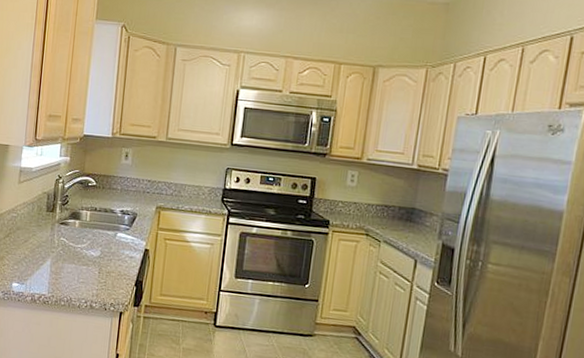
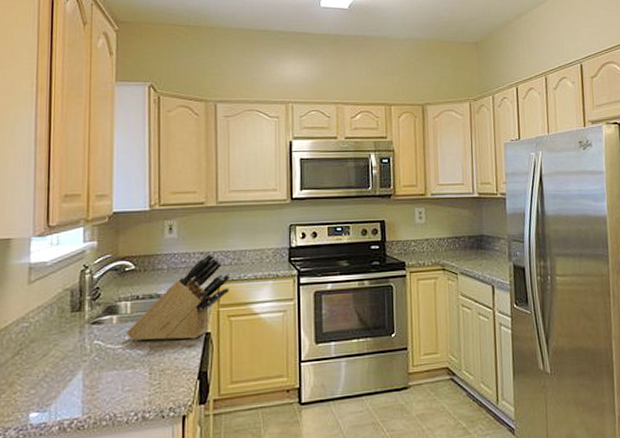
knife block: none [84,182,171,253] -> present [125,253,231,341]

